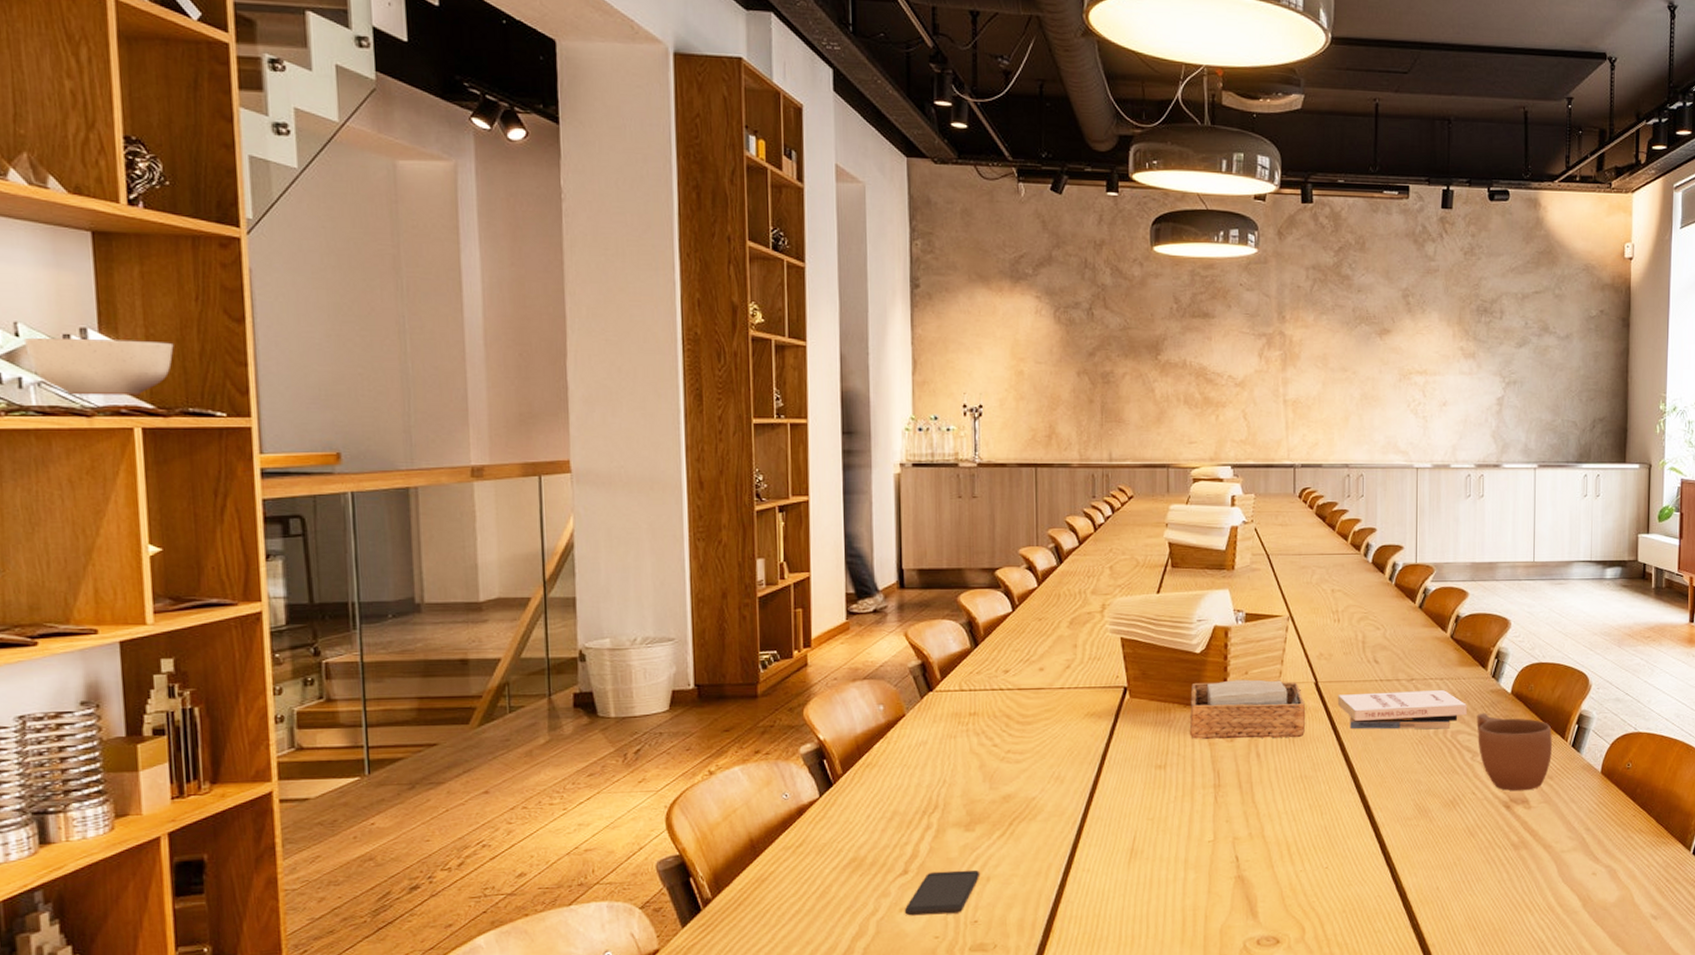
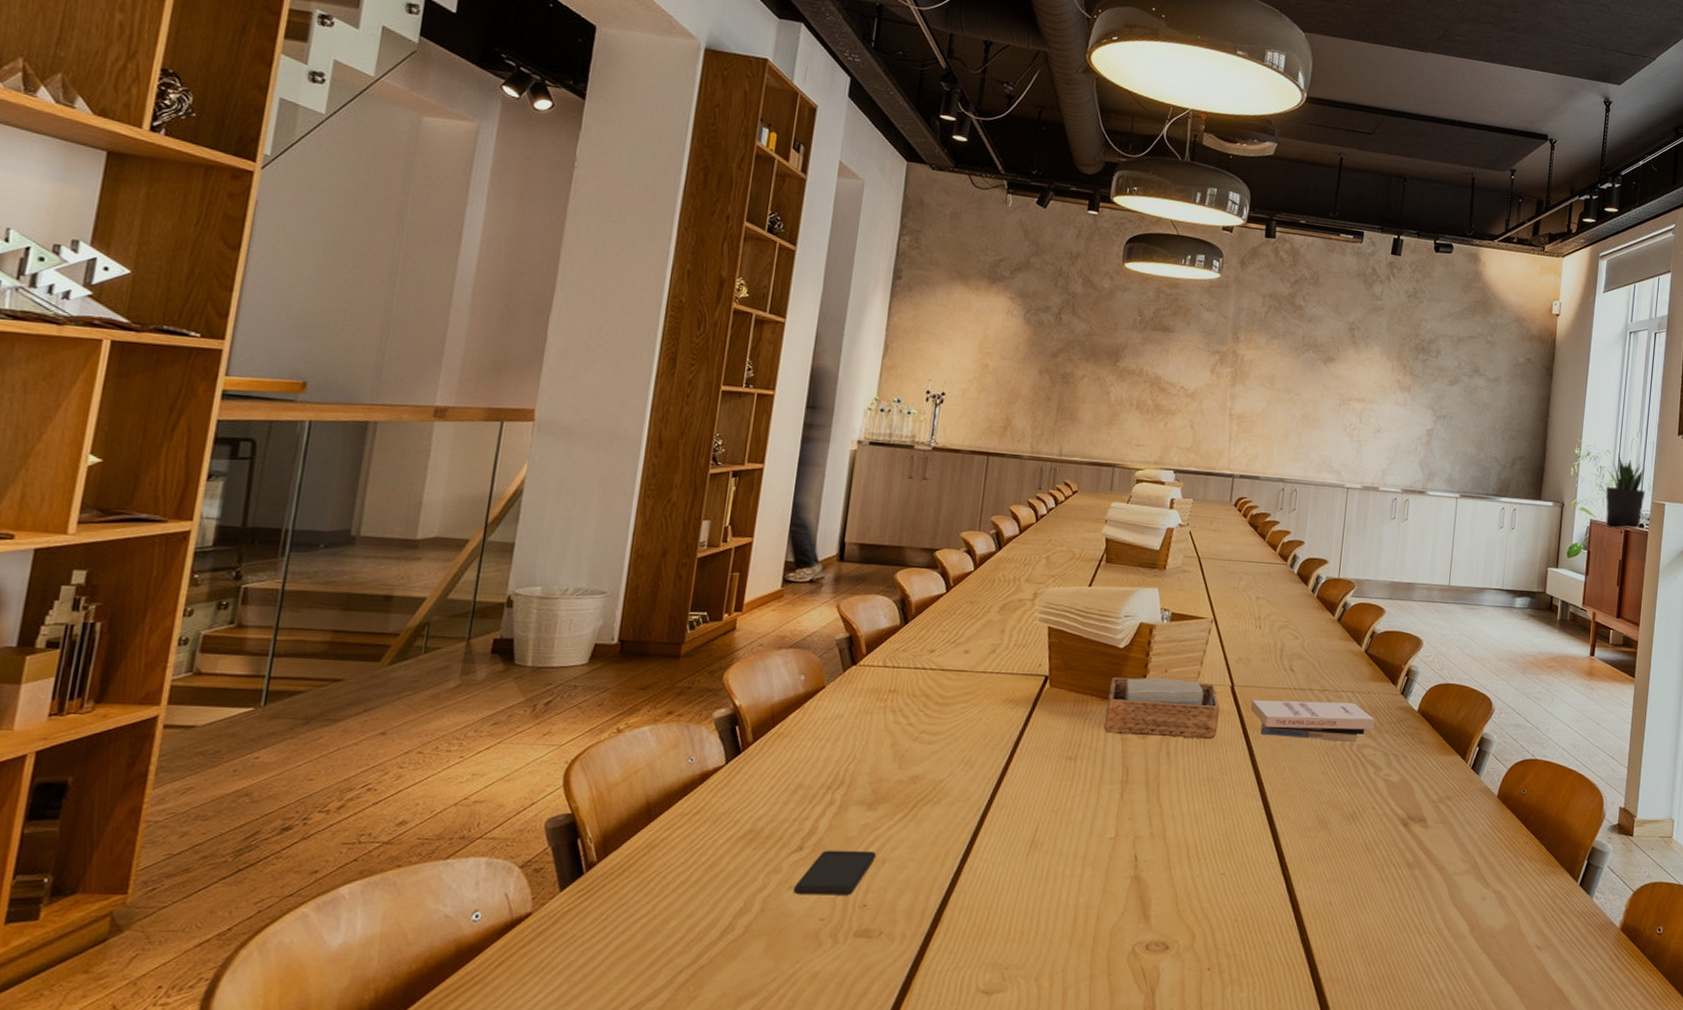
bowl: present [23,337,174,396] -> none [11,244,163,309]
cup: present [1476,713,1552,791] -> none [1382,728,1454,810]

